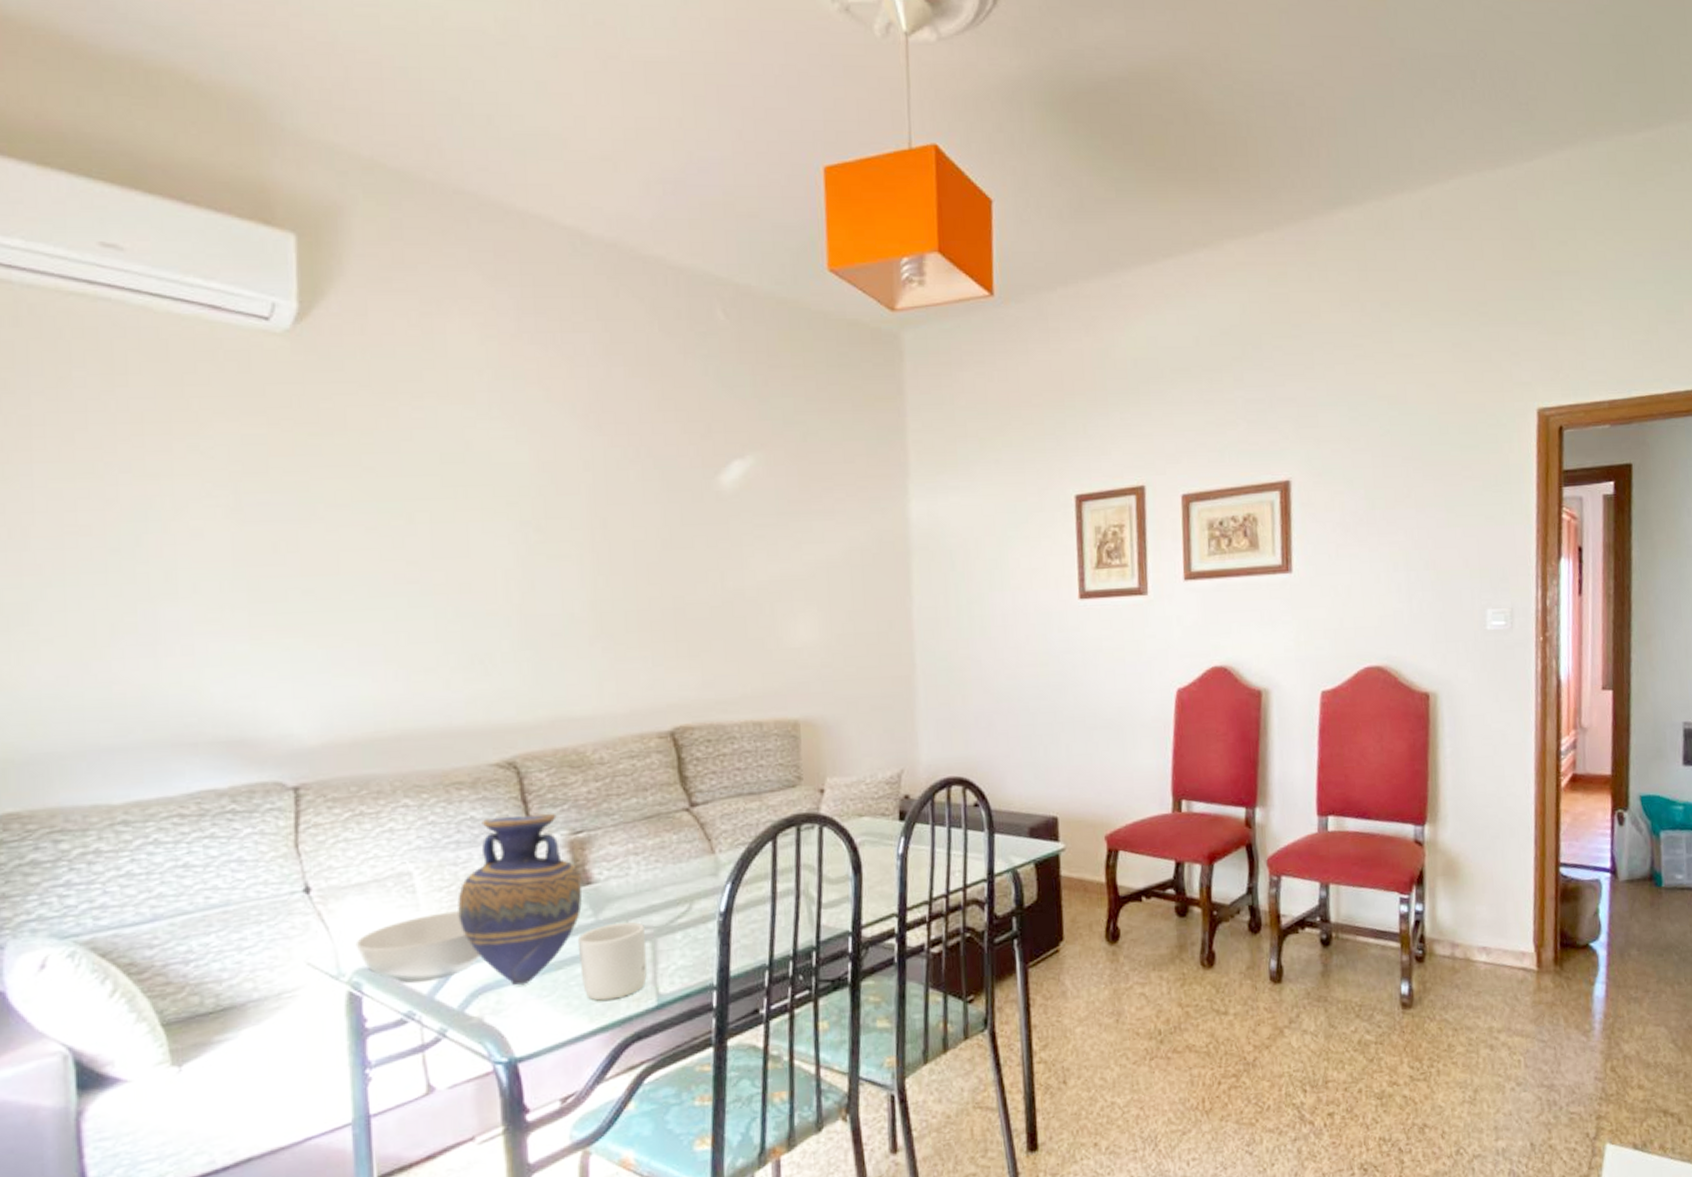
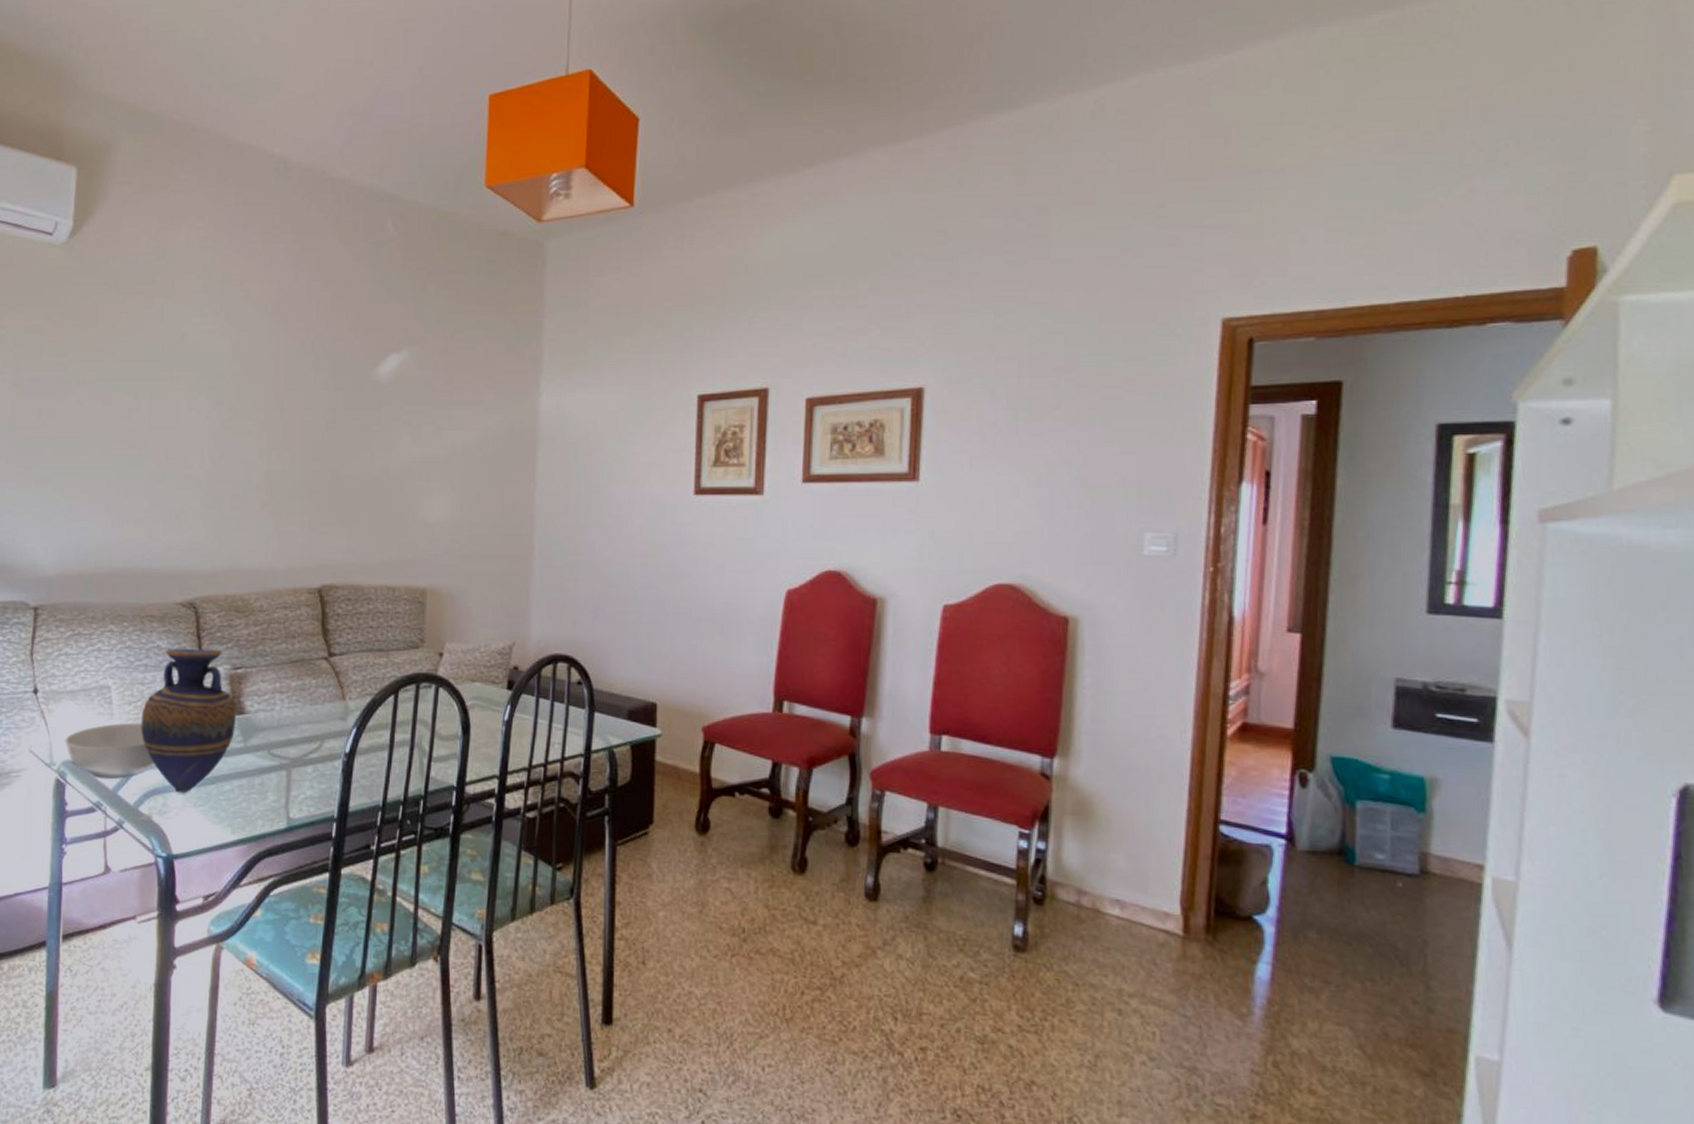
mug: present [577,921,647,1001] -> none [228,750,282,817]

